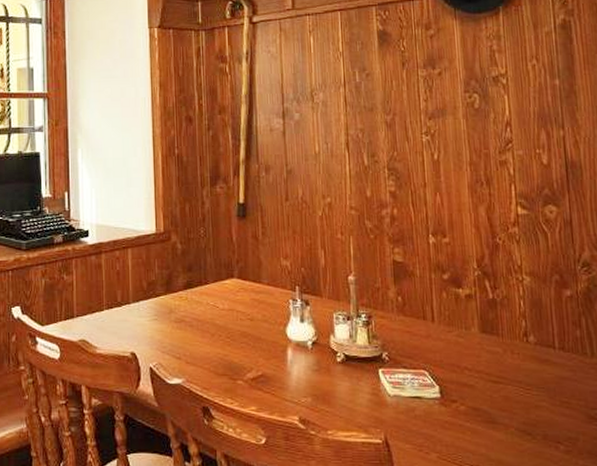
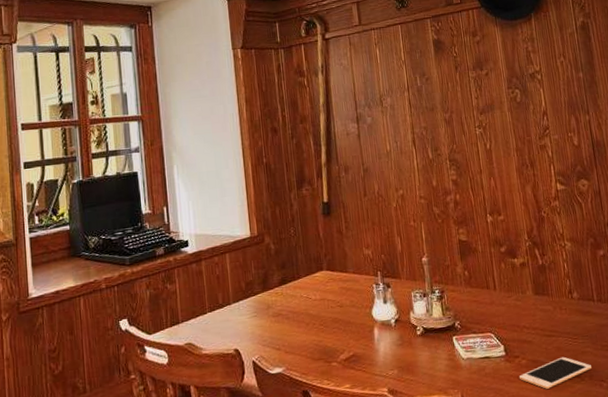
cell phone: none [455,408,546,443] -> present [519,356,592,389]

